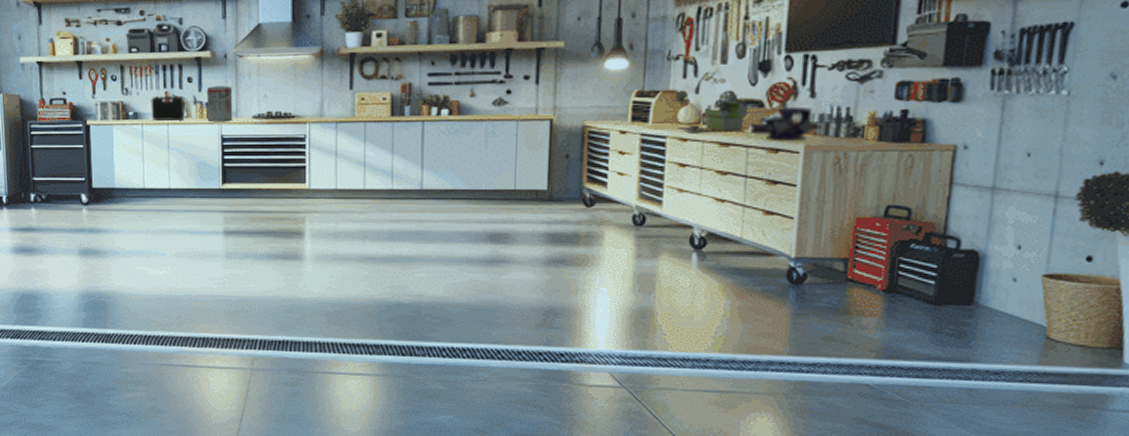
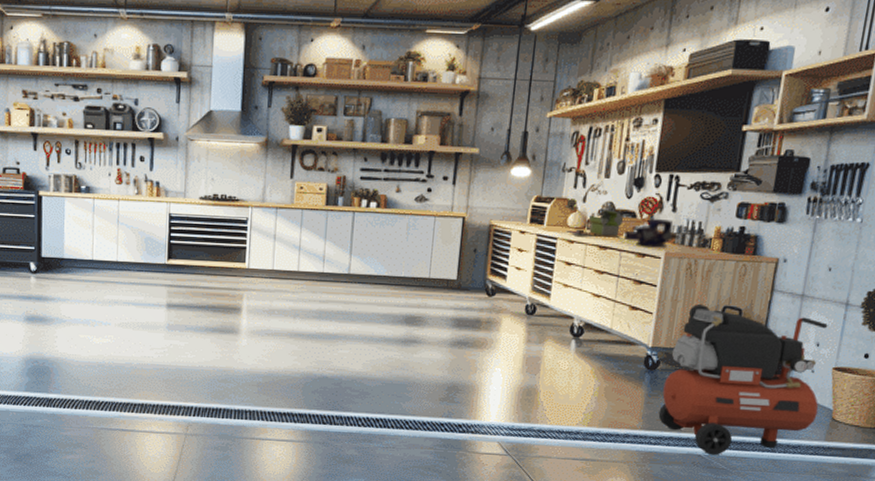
tool box: present [150,95,185,122] -> none [103,172,136,197]
paint can: present [206,86,233,123] -> none [157,166,182,202]
air compressor: none [809,204,1032,385] -> present [658,303,828,455]

